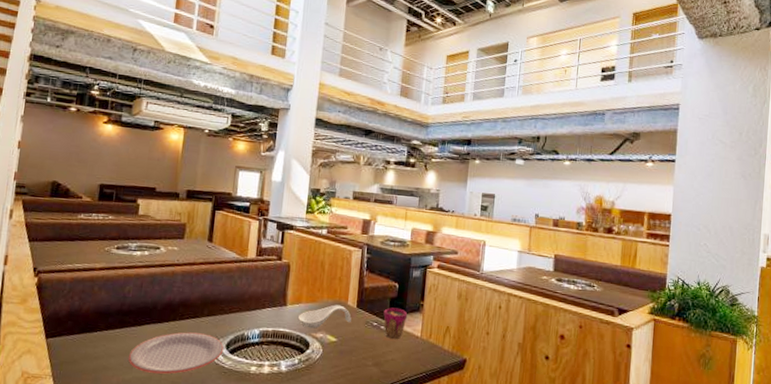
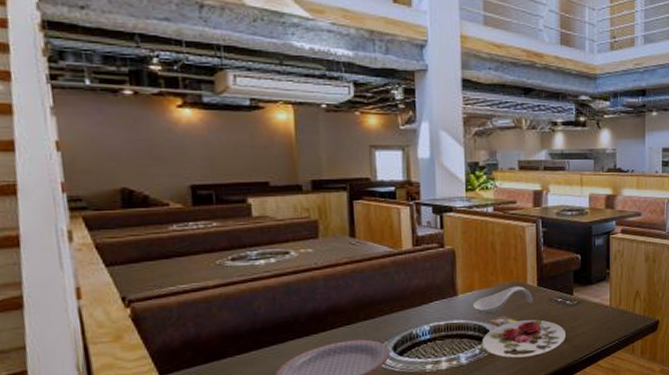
plate: none [301,338,377,375] -> present [481,319,566,358]
cup: present [383,307,408,339] -> none [568,280,594,312]

